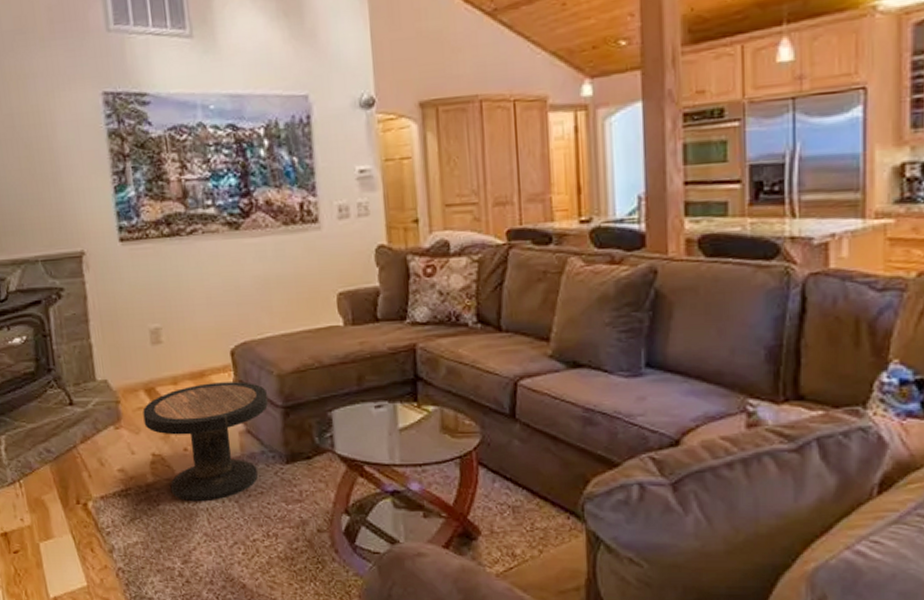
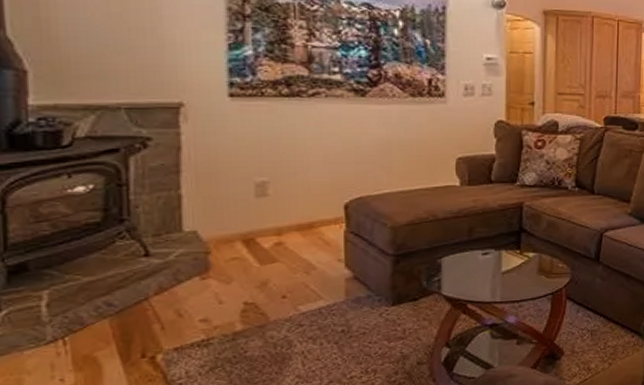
side table: present [143,381,269,502] -> none [237,233,380,347]

